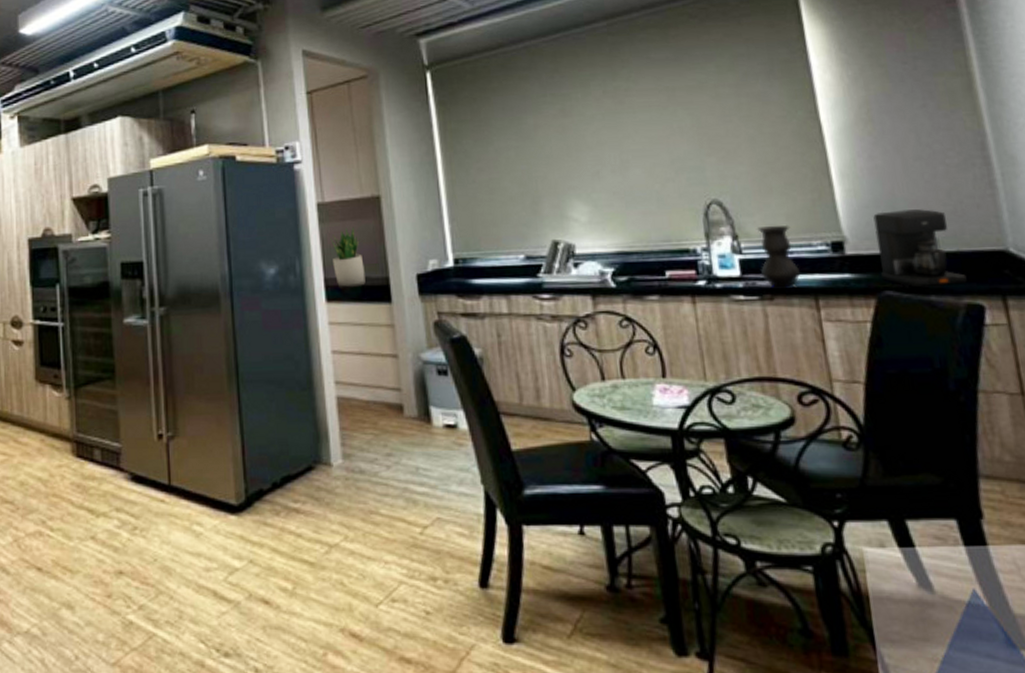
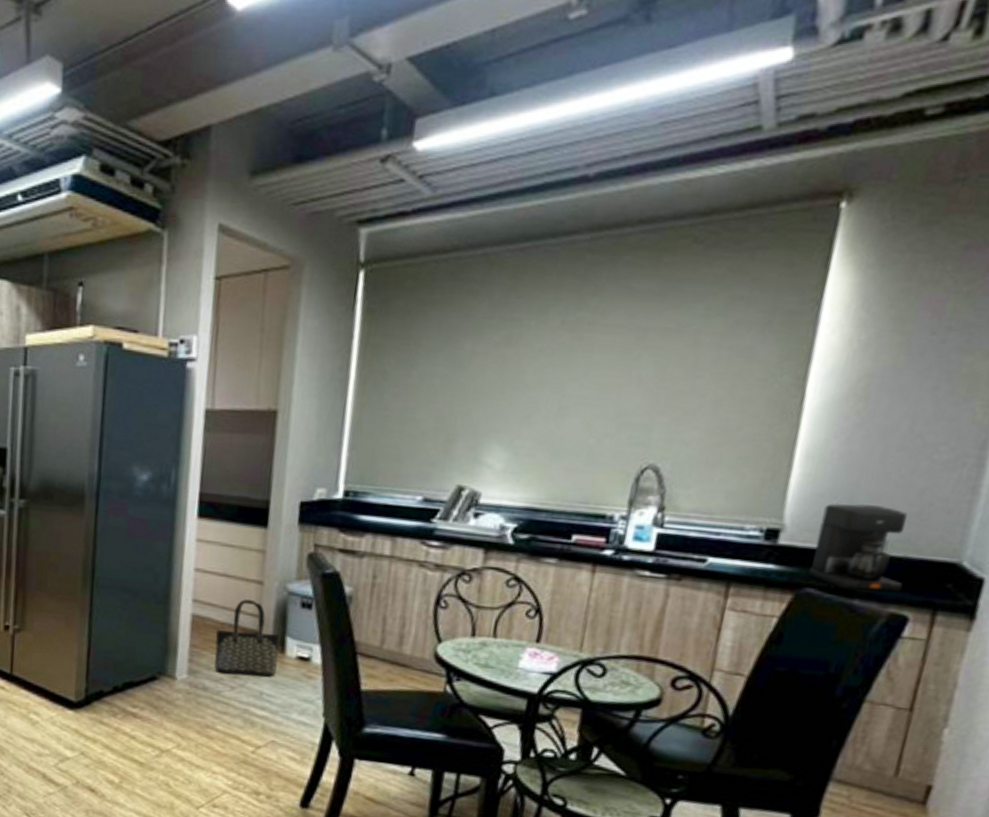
planter: present [330,227,366,288] -> none [211,440,246,507]
tote bag: none [362,374,427,453] -> present [214,599,280,677]
vase: present [756,224,801,288] -> none [677,501,727,569]

